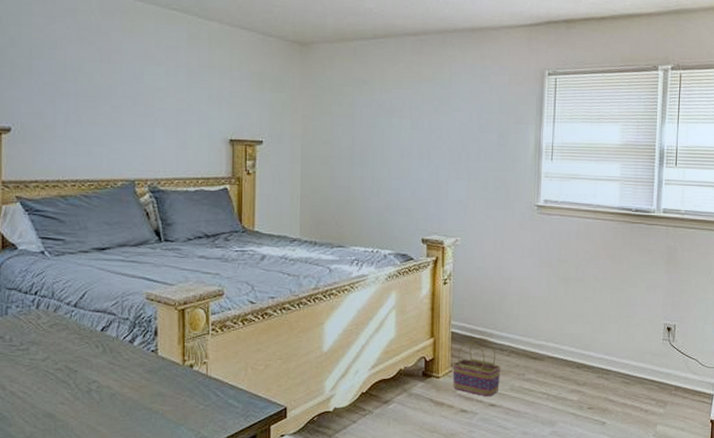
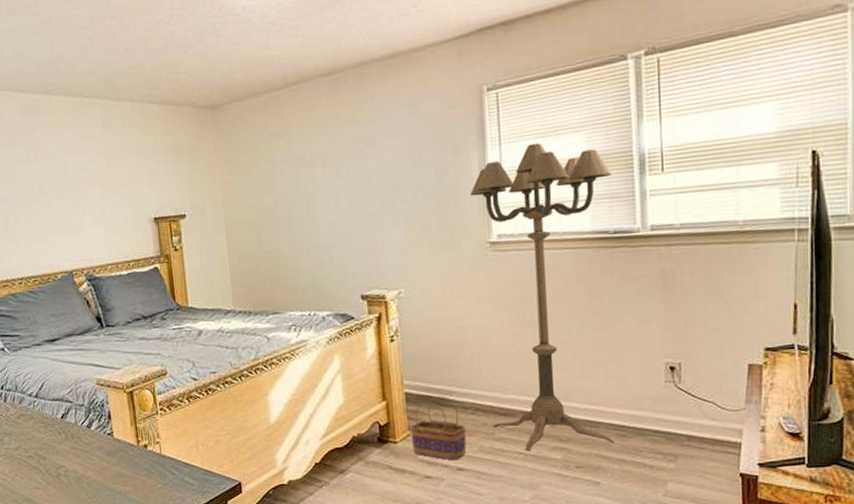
floor lamp: none [523,126,638,392] -> present [469,143,614,451]

